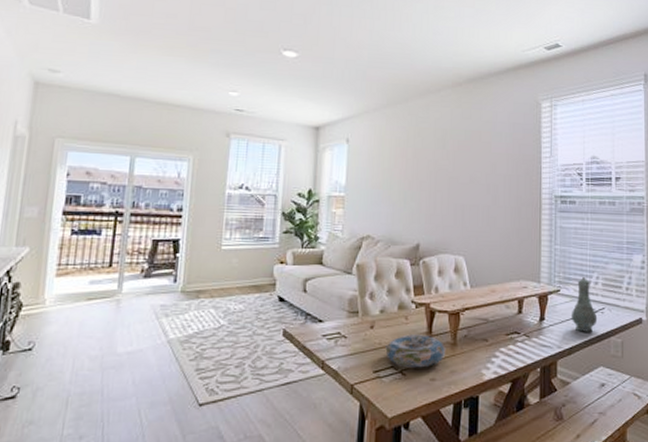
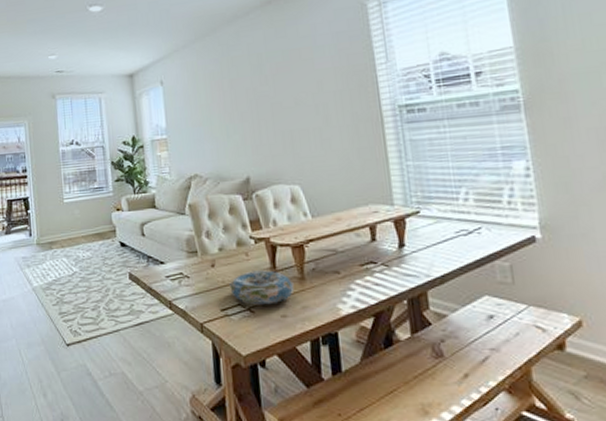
vase: present [571,277,598,332] -> none [437,194,474,257]

